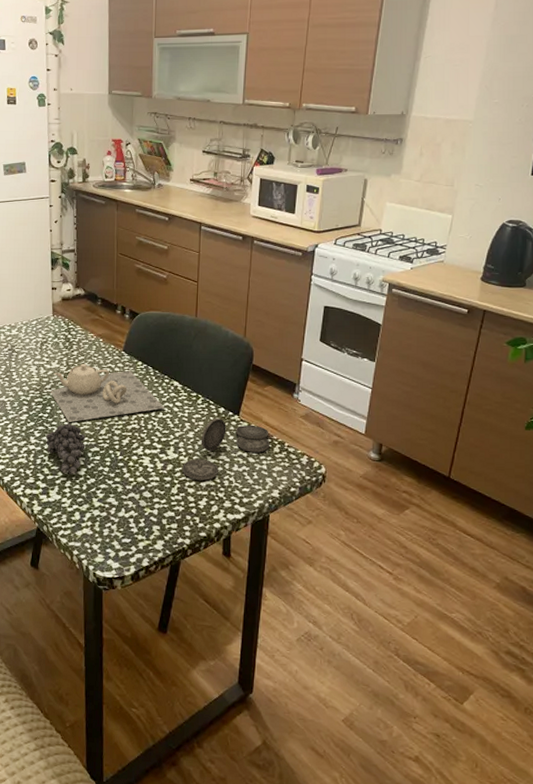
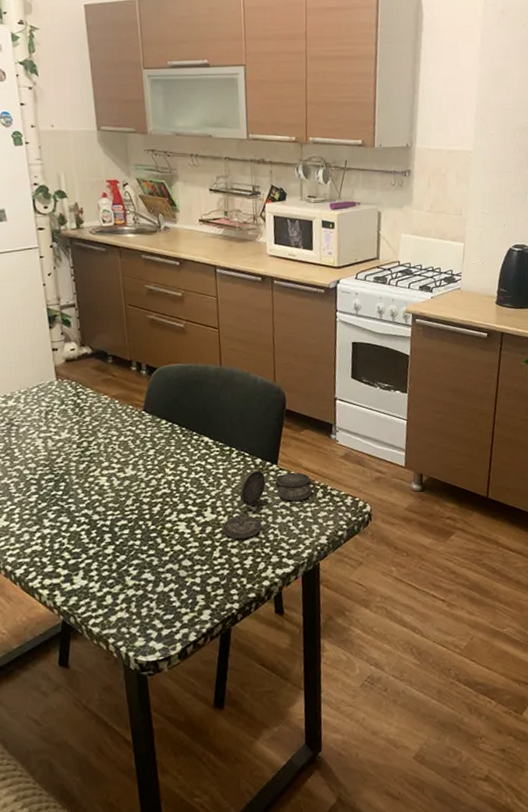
fruit: present [46,423,86,474] -> none [62,498,111,555]
teapot: present [50,364,165,422] -> none [62,430,197,497]

